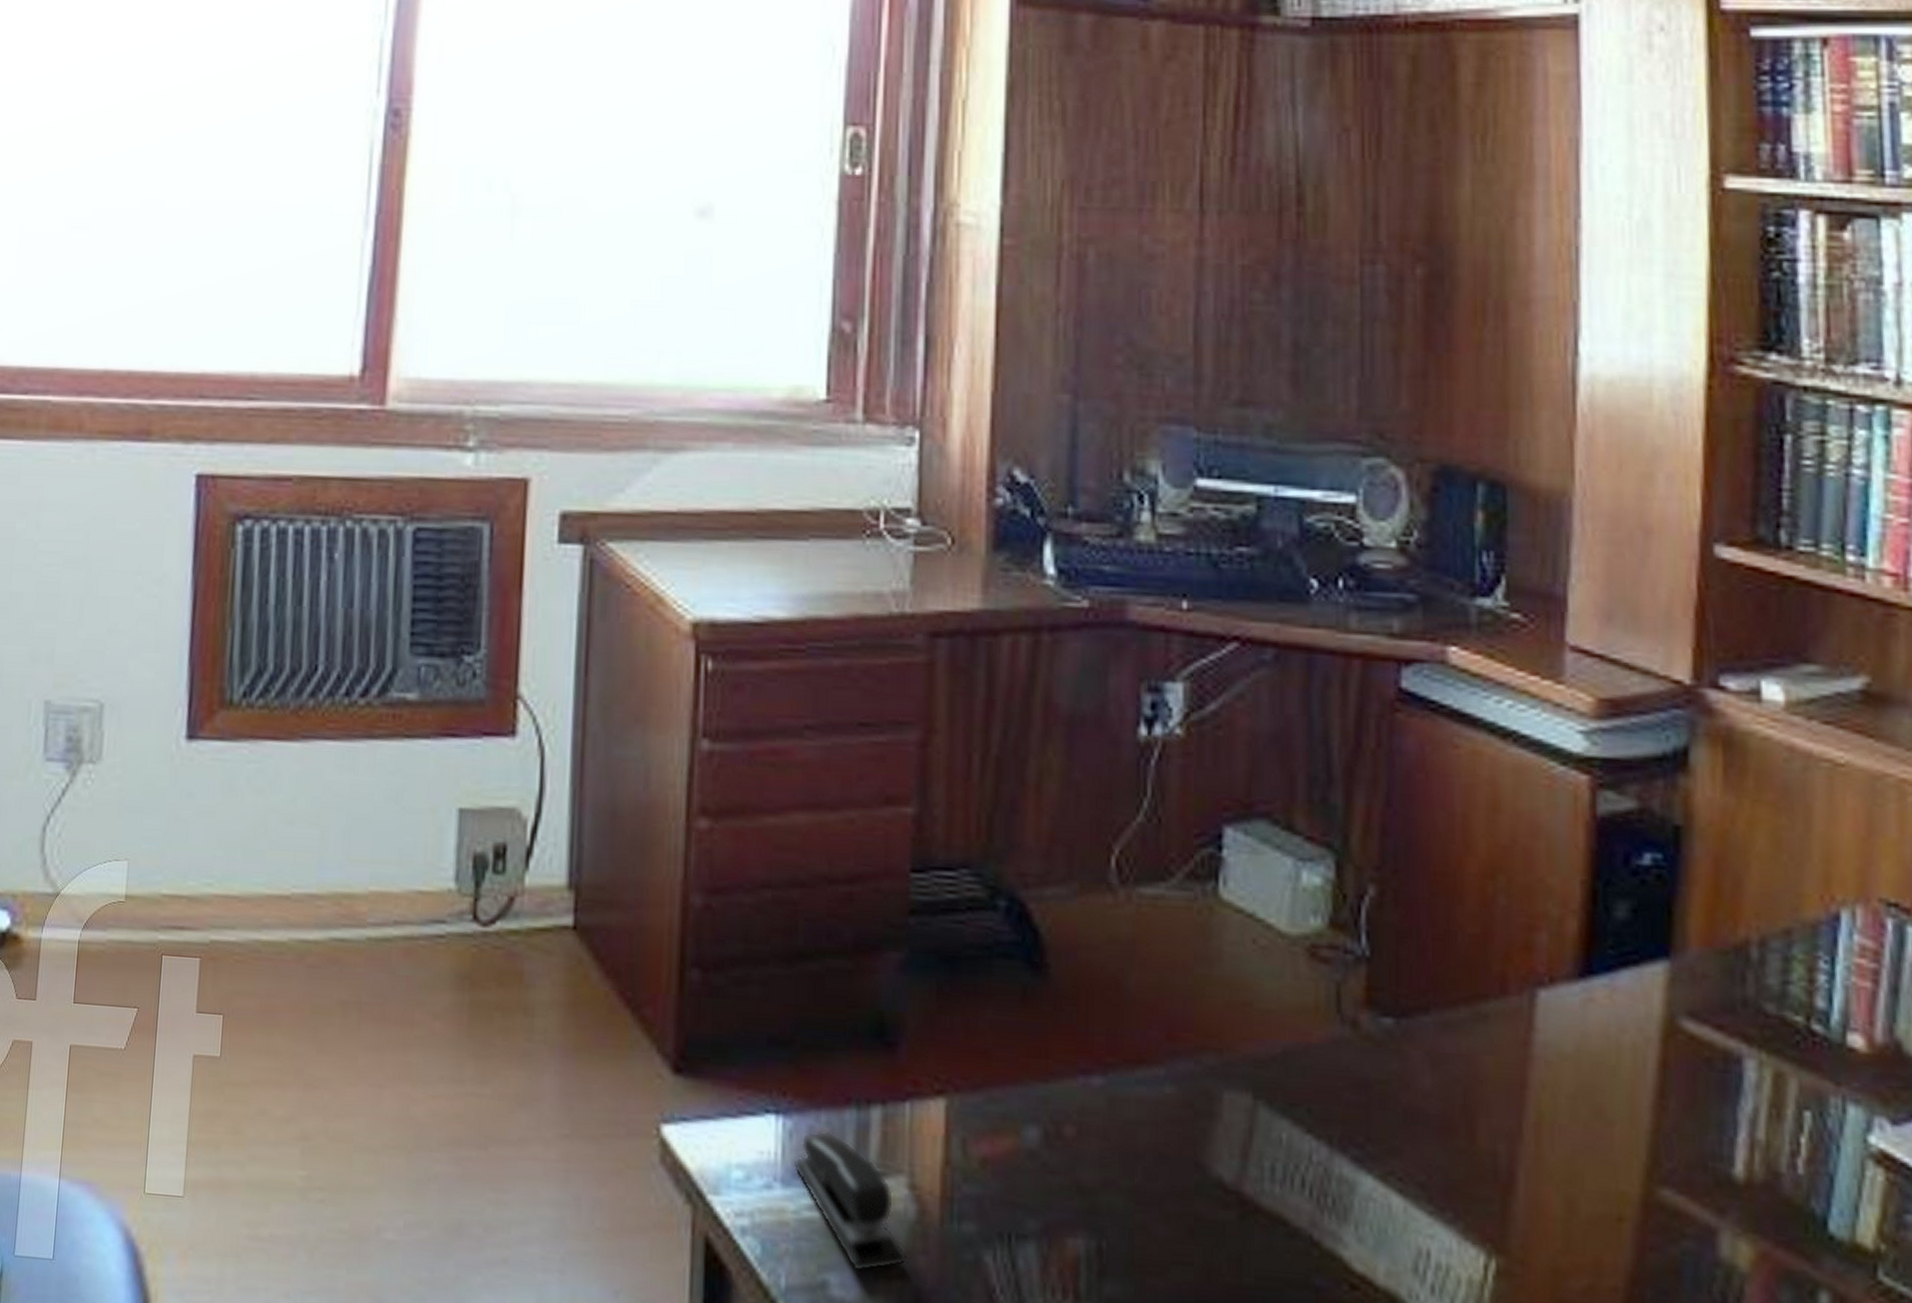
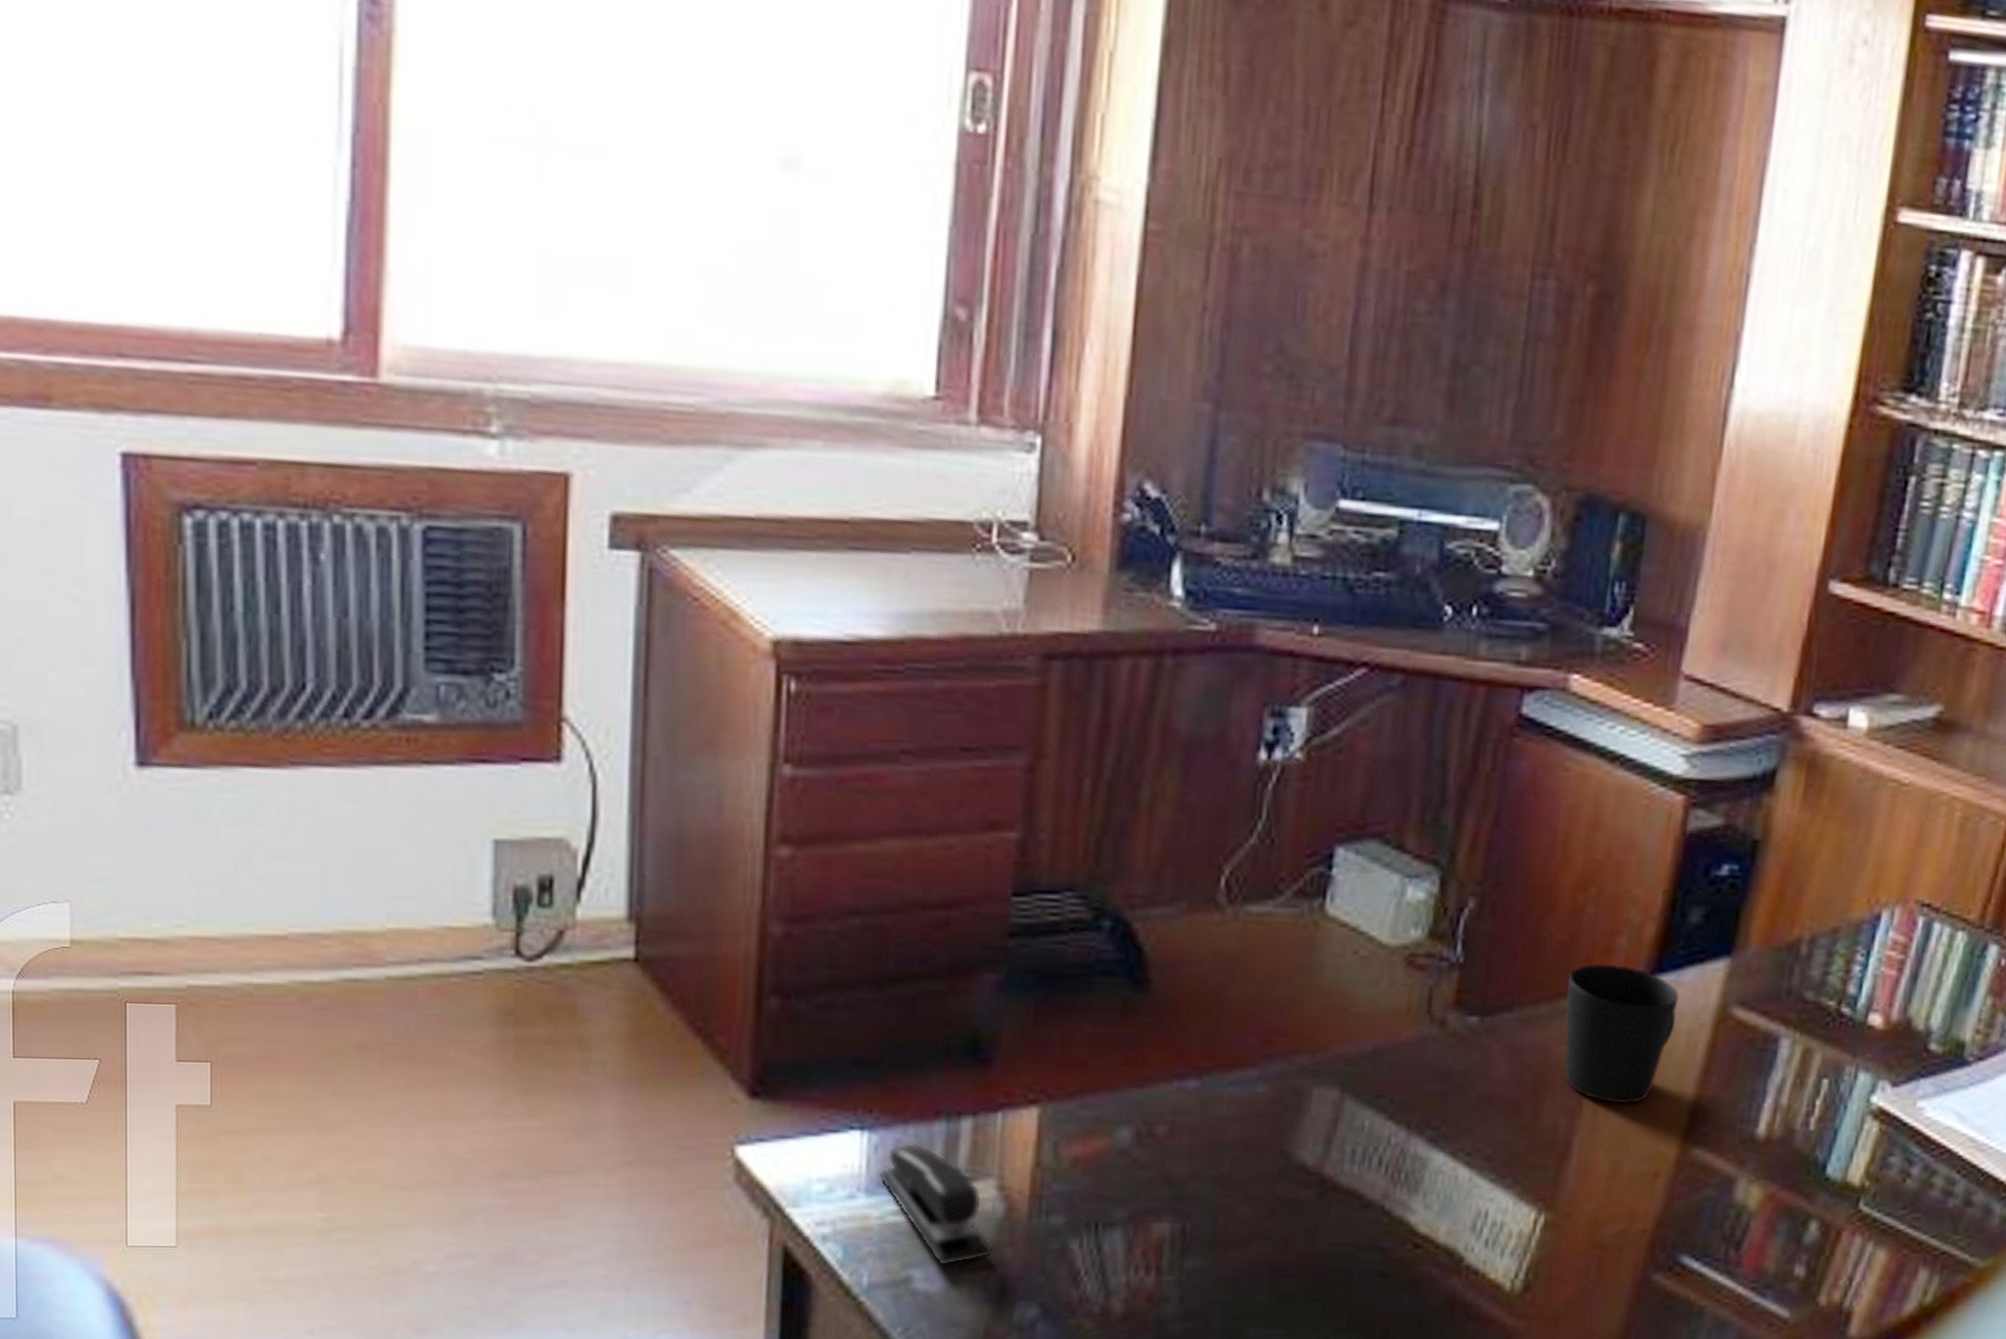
cup: none [1487,963,1617,1130] -> present [1564,964,1679,1104]

